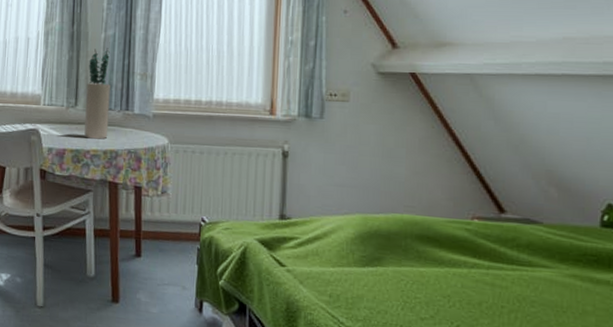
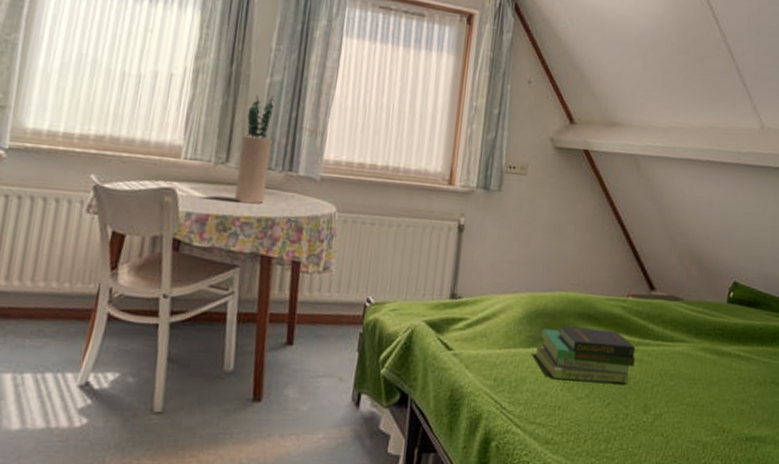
books: none [371,247,486,308] -> present [535,326,636,384]

